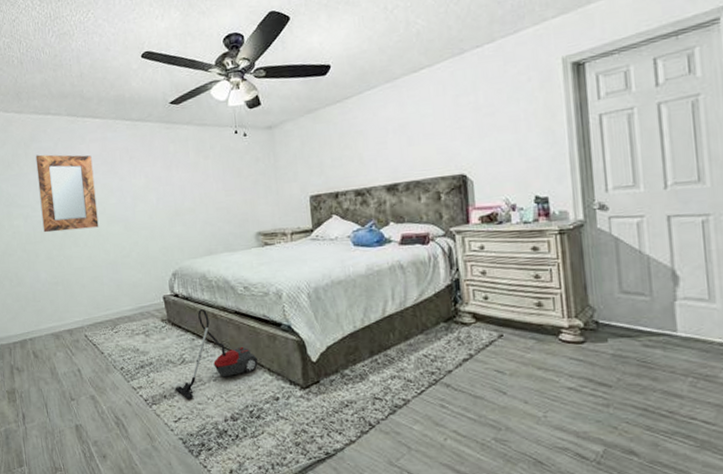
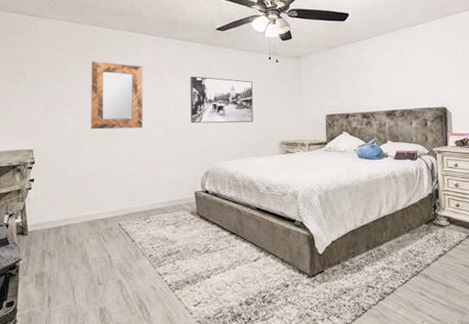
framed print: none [145,161,223,218] -> present [190,76,253,124]
vacuum cleaner: present [174,308,258,400] -> none [197,204,273,285]

